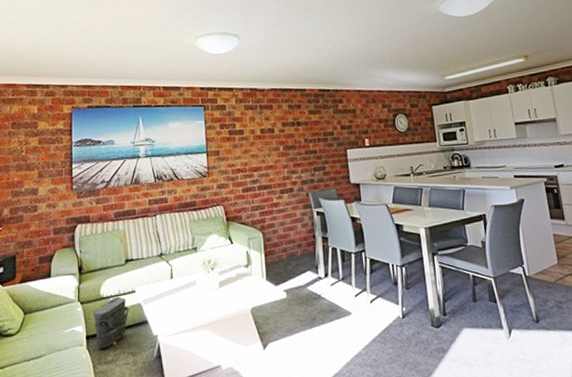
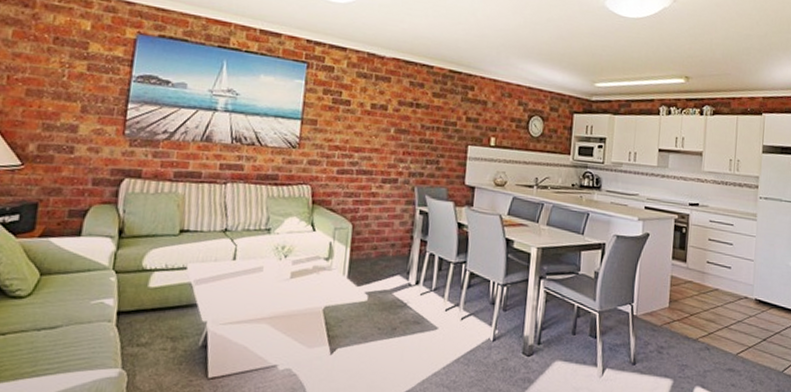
bag: present [93,296,130,349] -> none [128,270,177,329]

